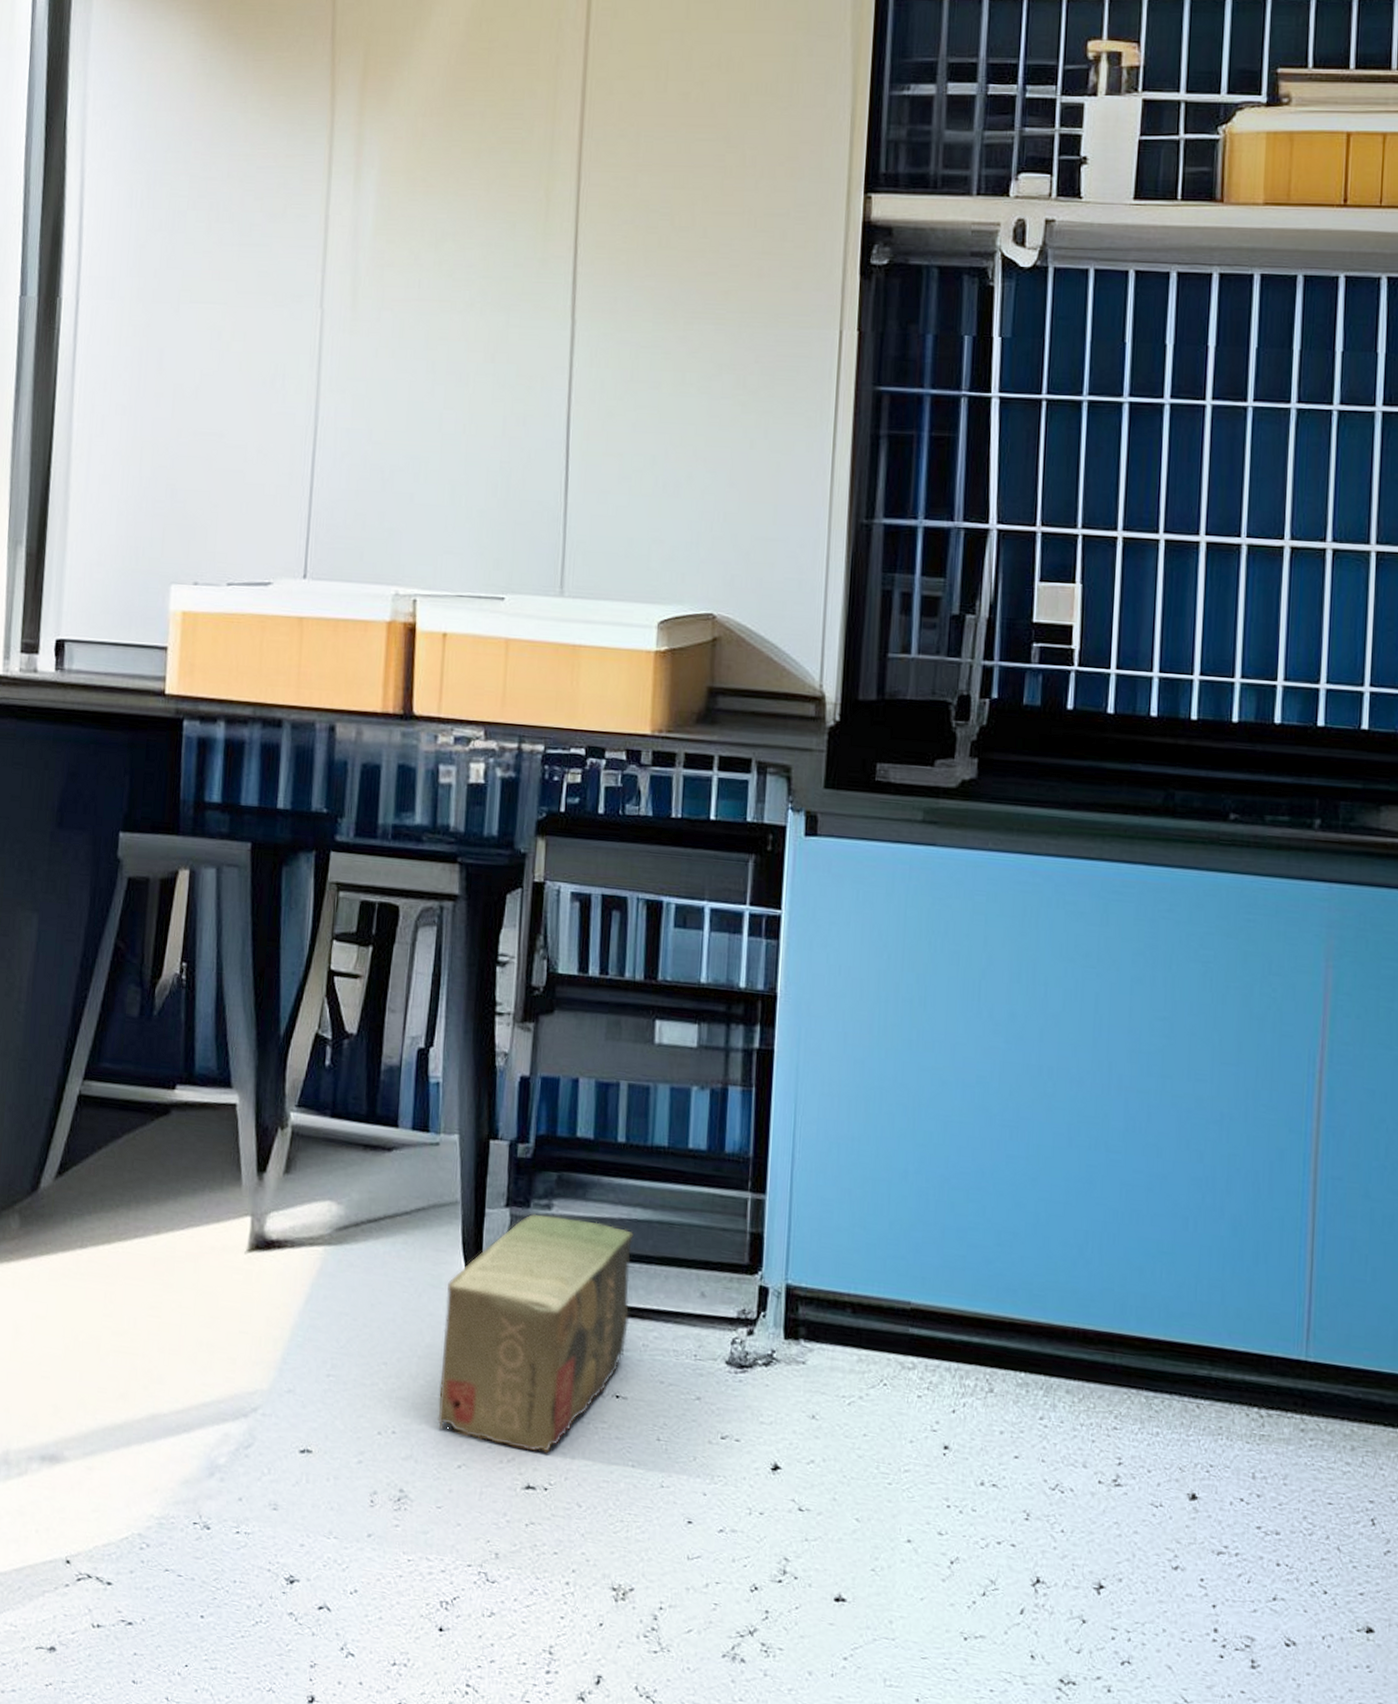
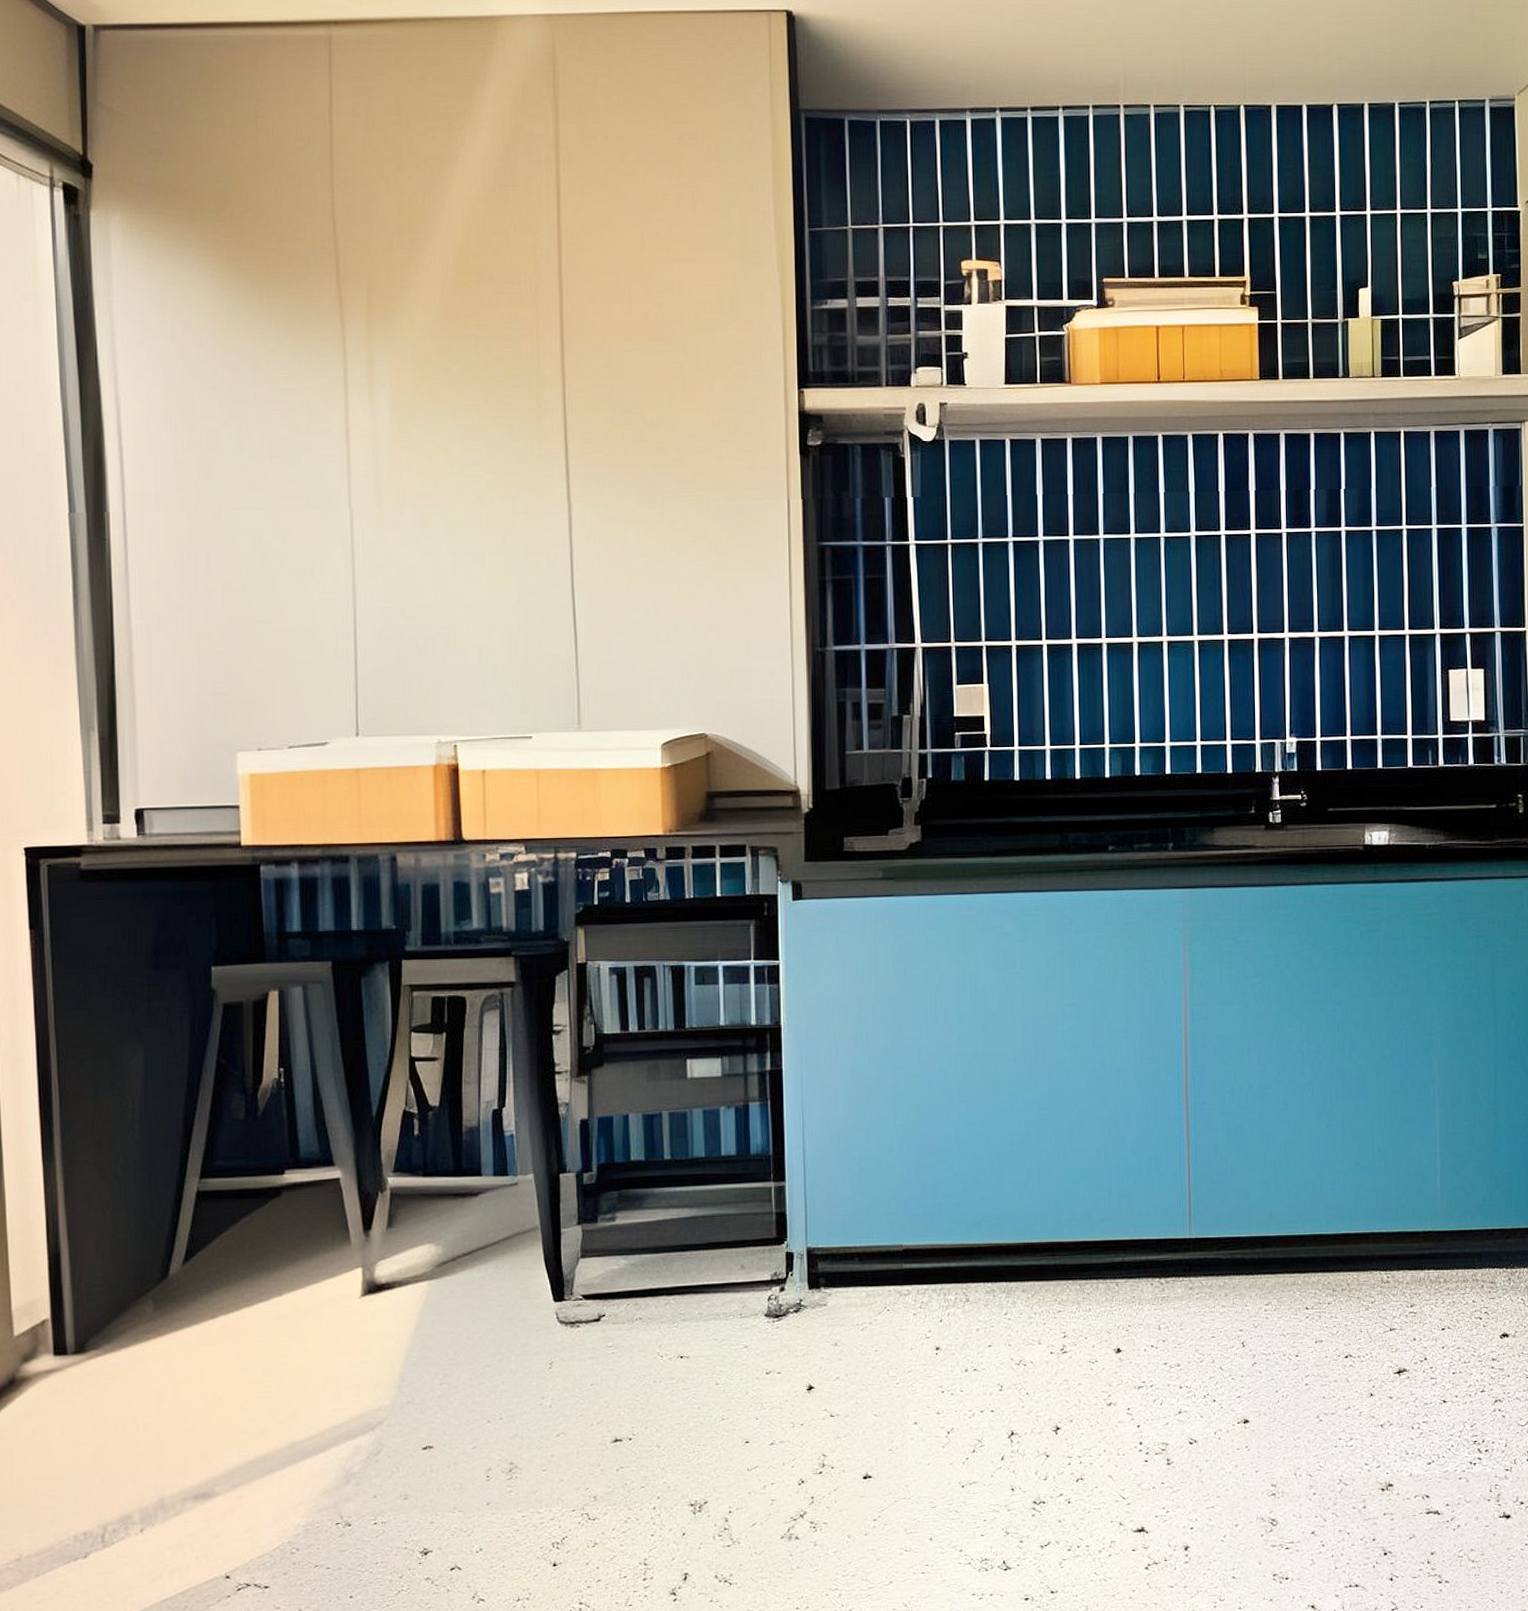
cardboard box: present [437,1213,634,1454] -> none [535,1224,686,1412]

